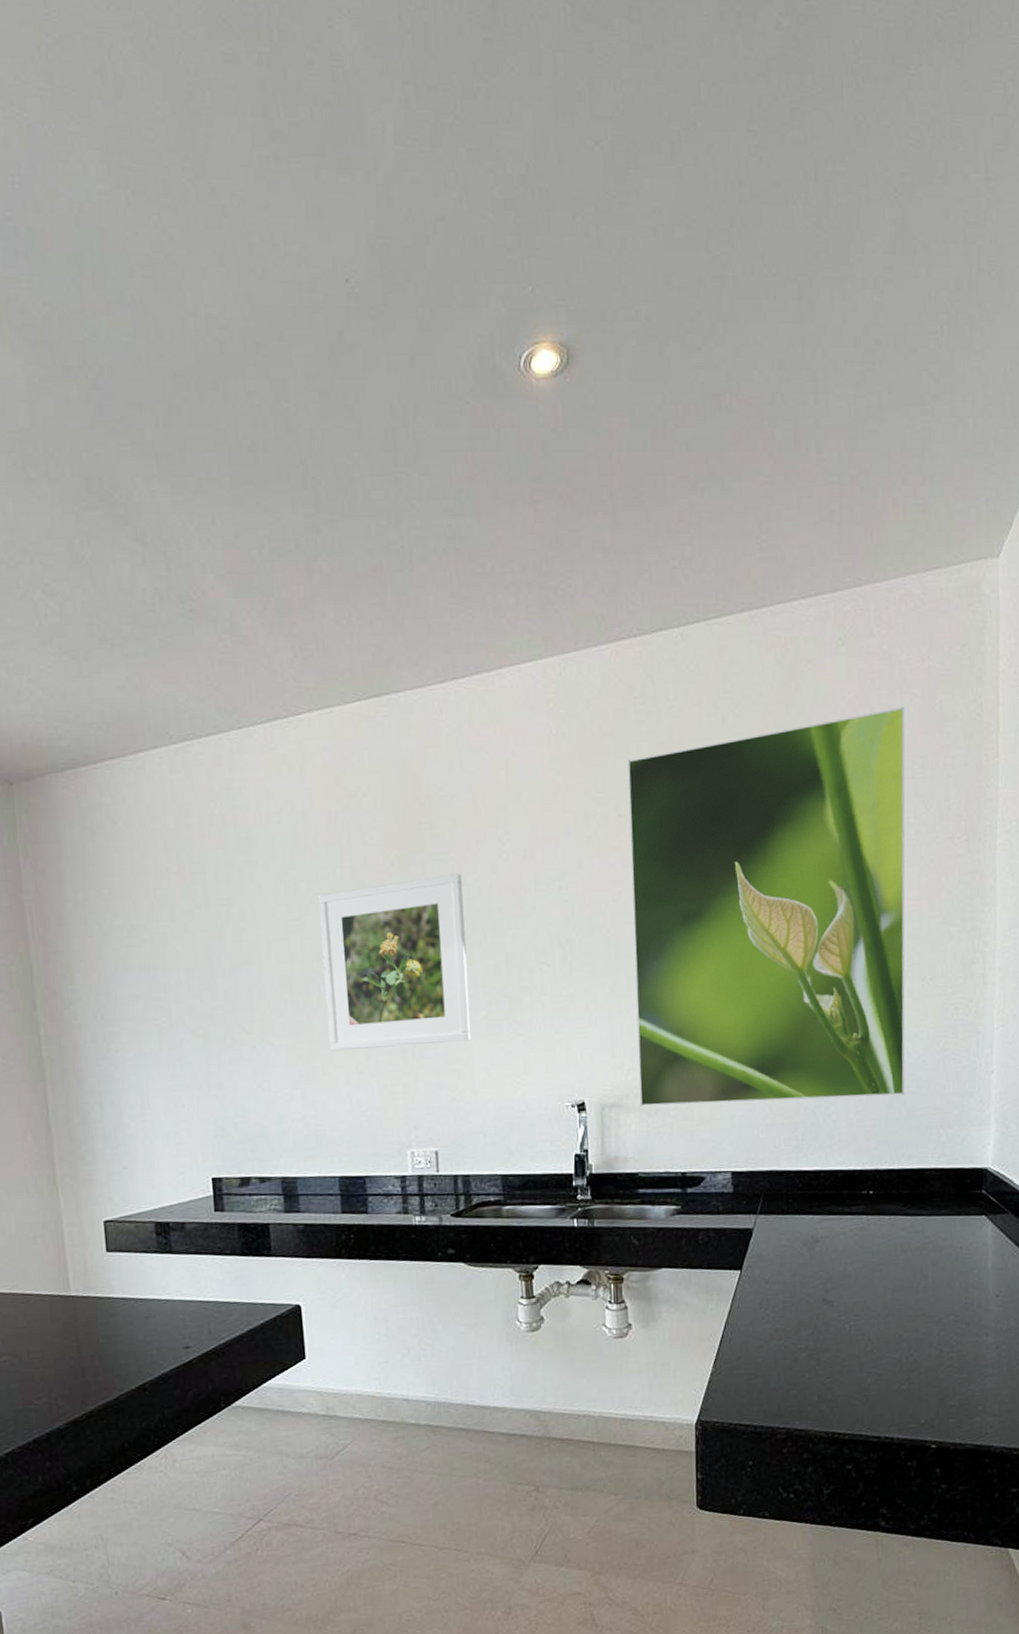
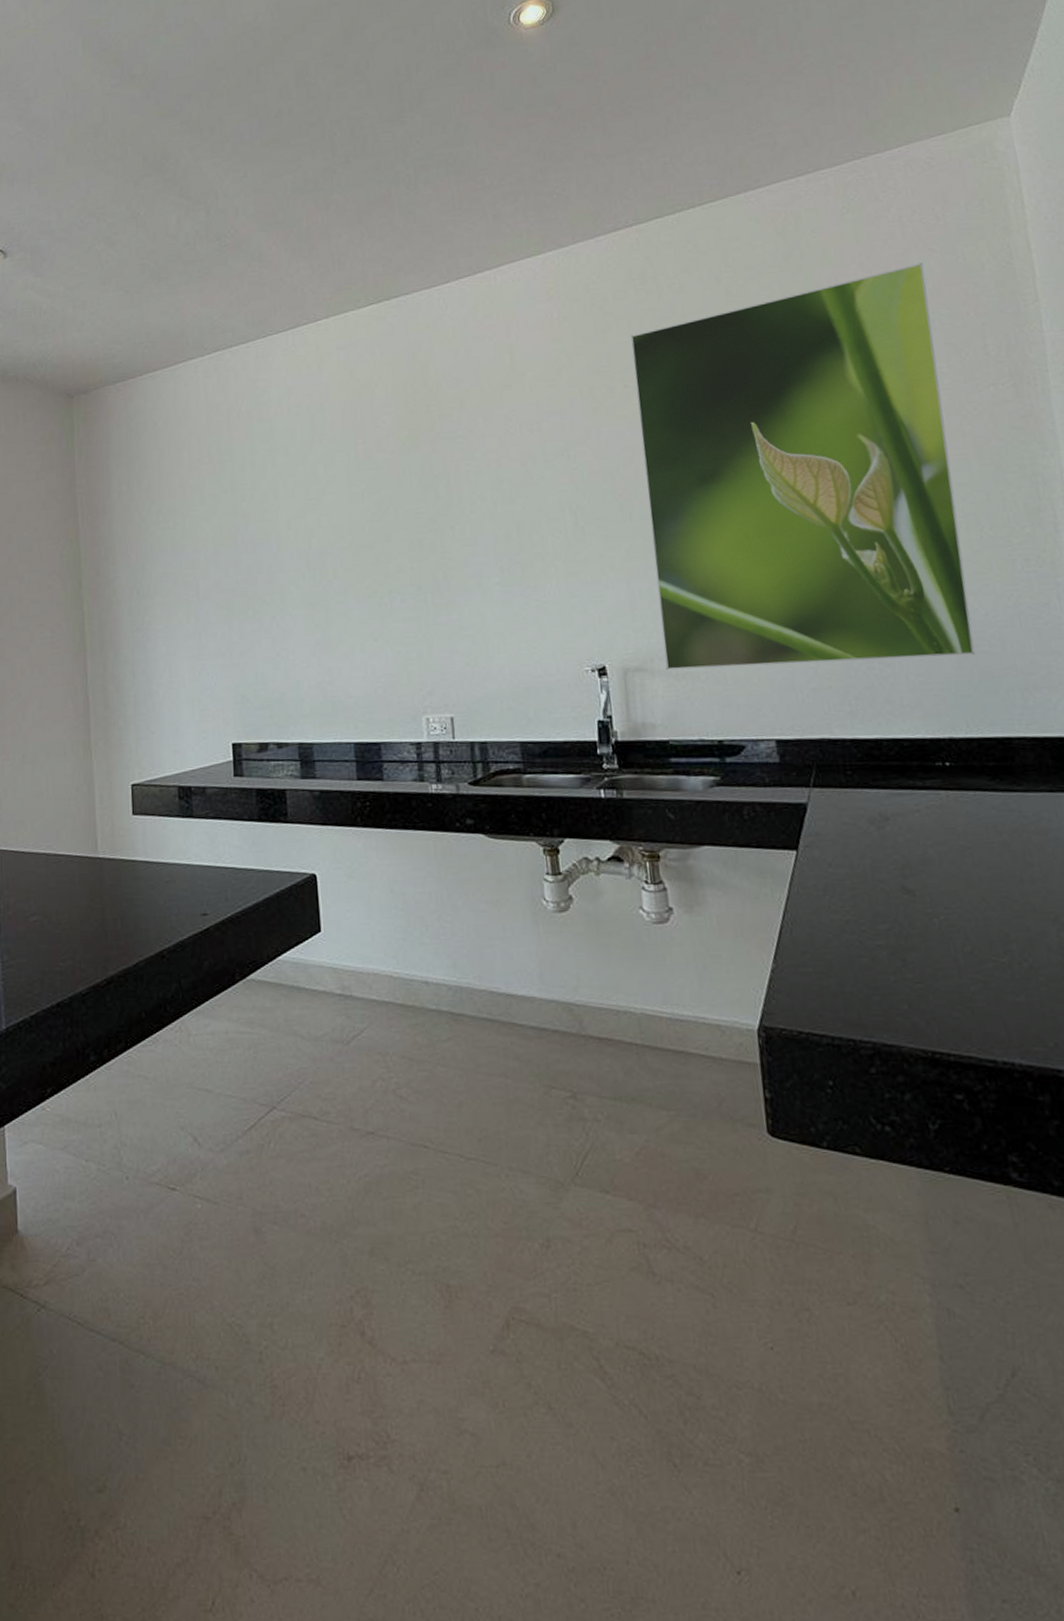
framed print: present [317,873,472,1052] -> none [333,449,485,620]

